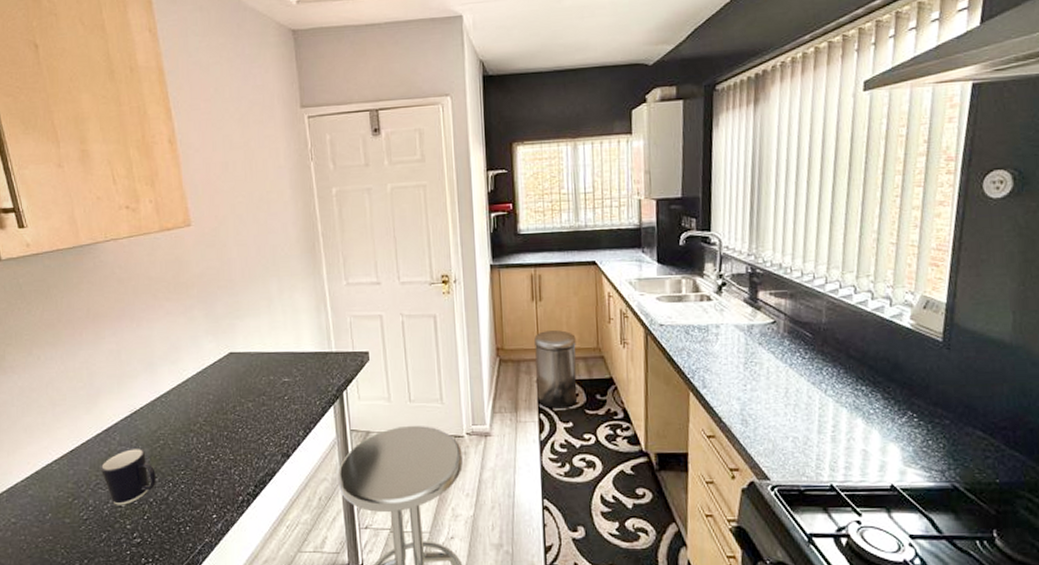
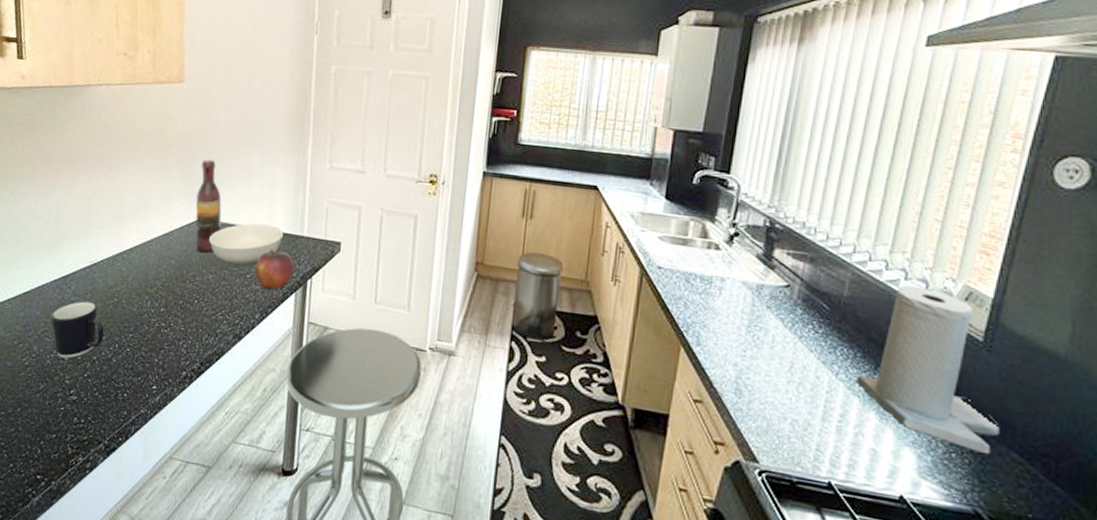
wine bottle: none [222,295,253,384] -> present [195,159,222,253]
bowl: none [242,347,313,391] -> present [209,223,283,268]
fruit: none [291,369,329,406] -> present [254,249,295,290]
paper towel: none [842,303,965,437] -> present [855,284,1000,455]

